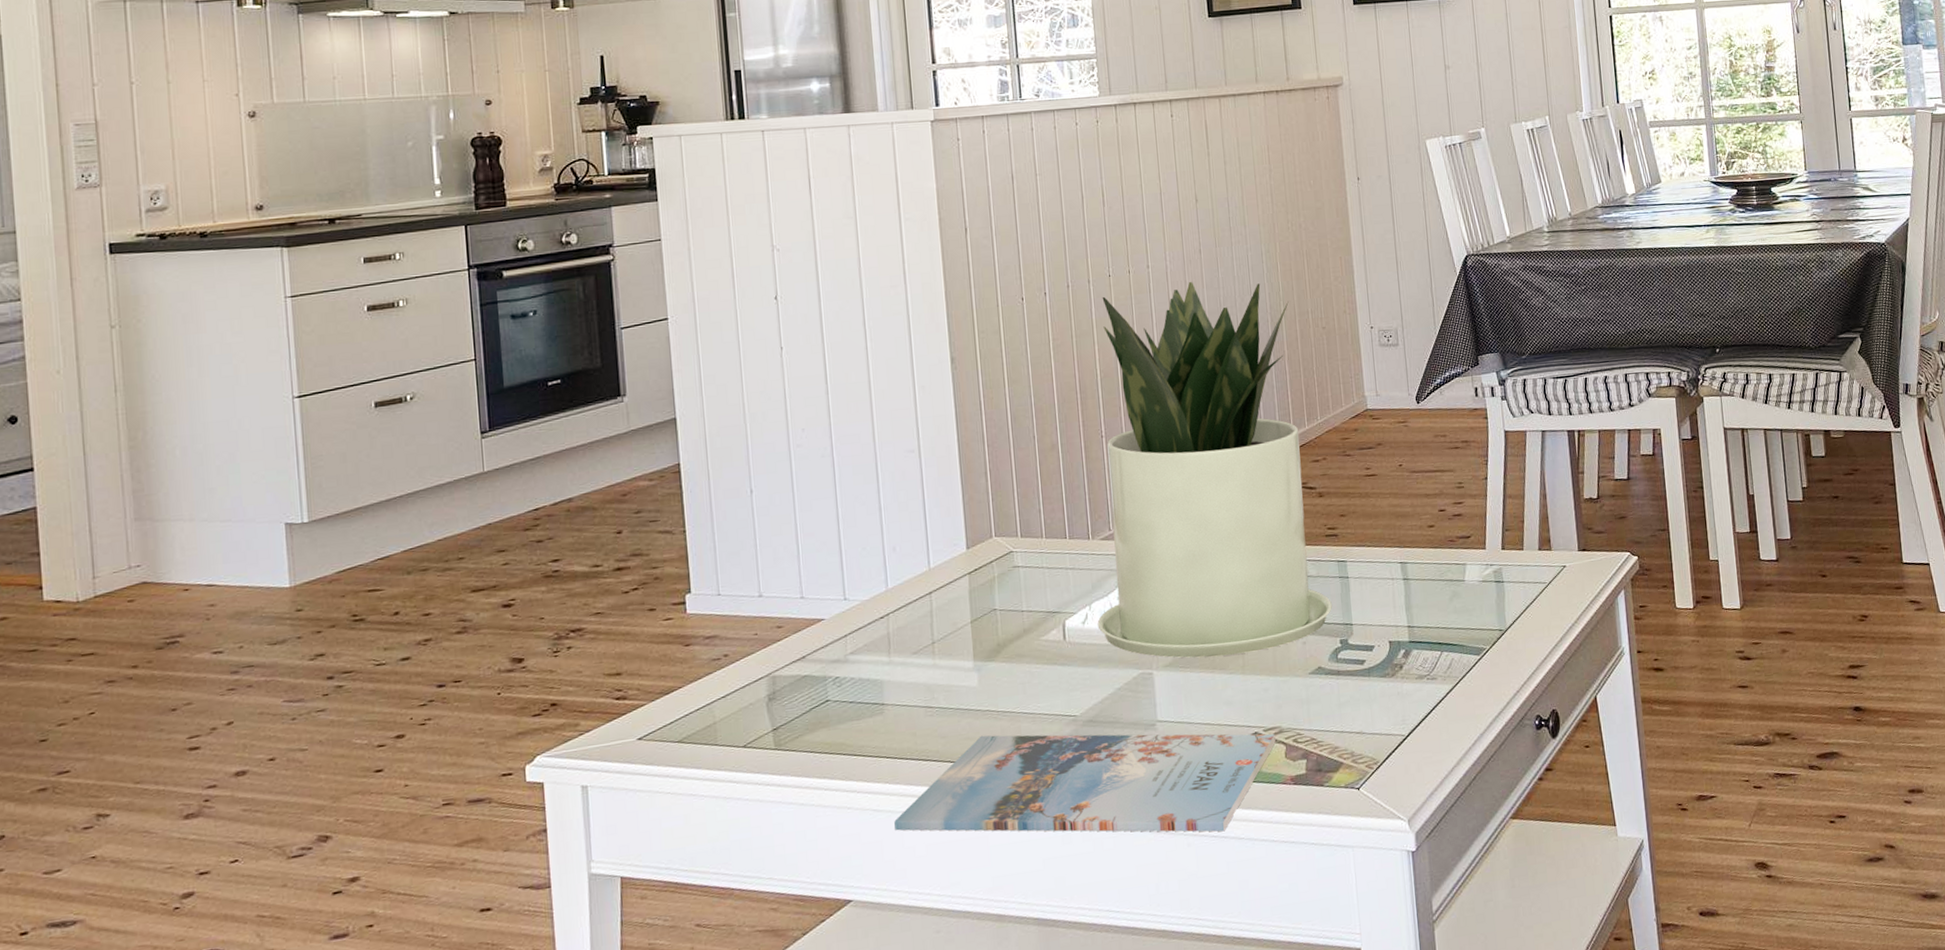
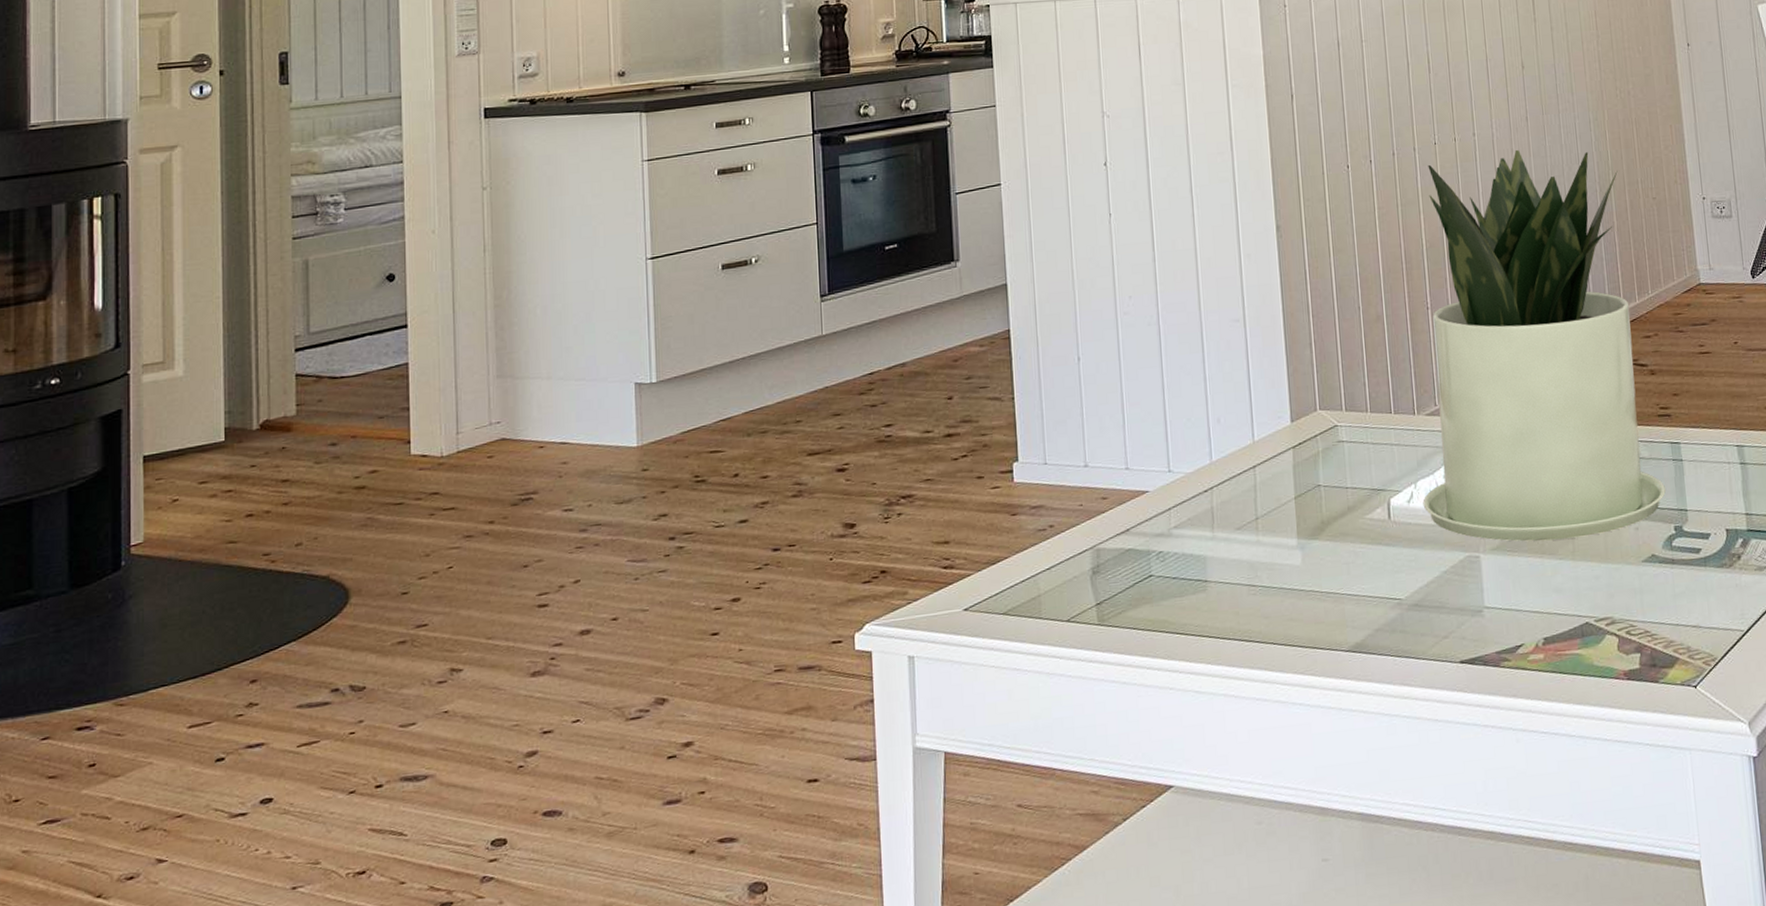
magazine: present [894,733,1276,832] -> none [1216,616,1608,728]

